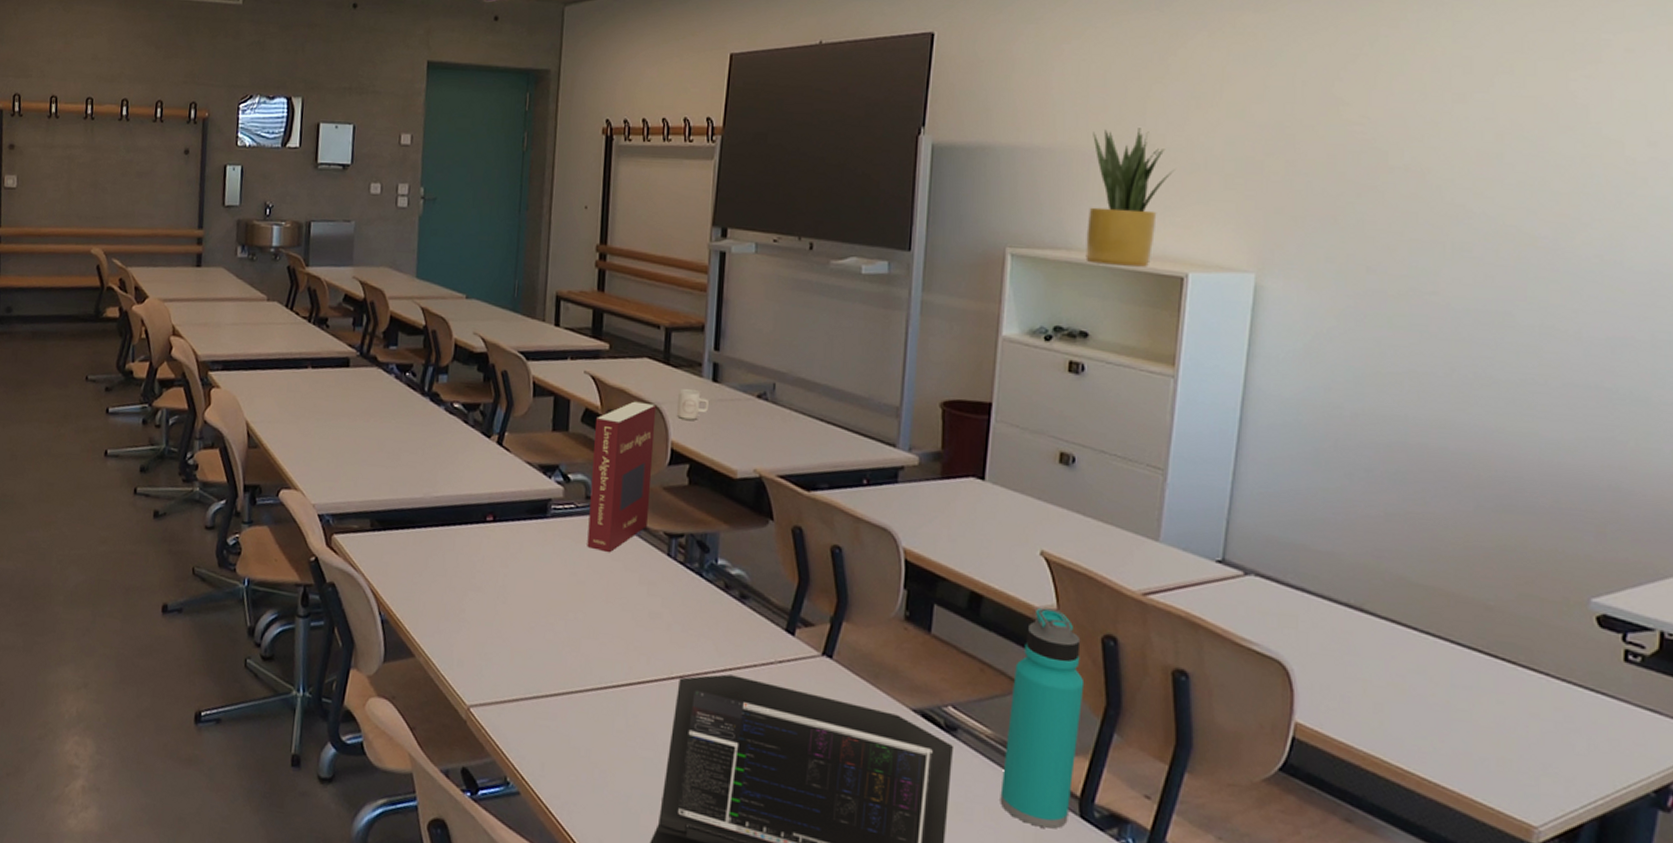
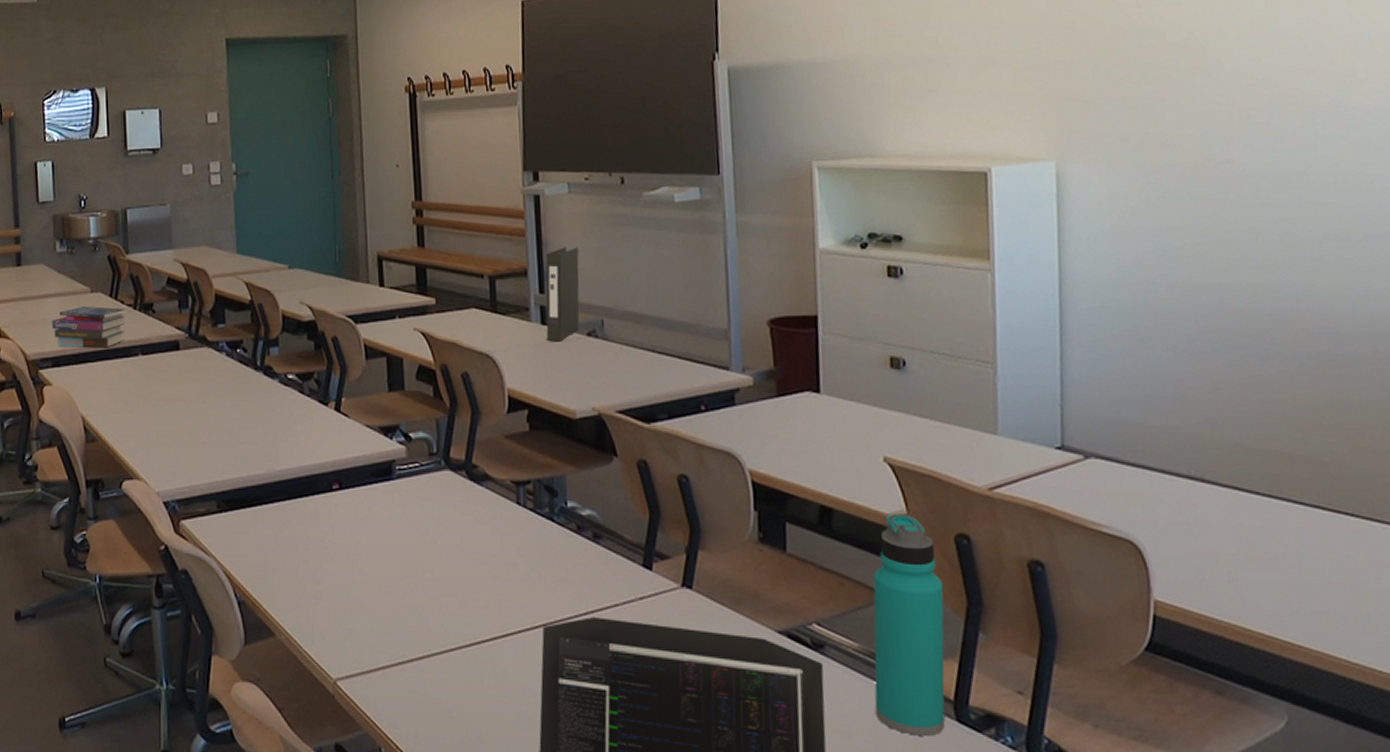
books: none [225,314,303,358] -> present [52,306,129,348]
book: present [587,401,657,553] -> none [429,352,493,508]
mug: present [677,389,710,420] -> none [509,335,541,365]
binder: none [716,306,759,401] -> present [545,247,580,342]
planter: present [1085,128,1175,267] -> none [881,31,965,168]

